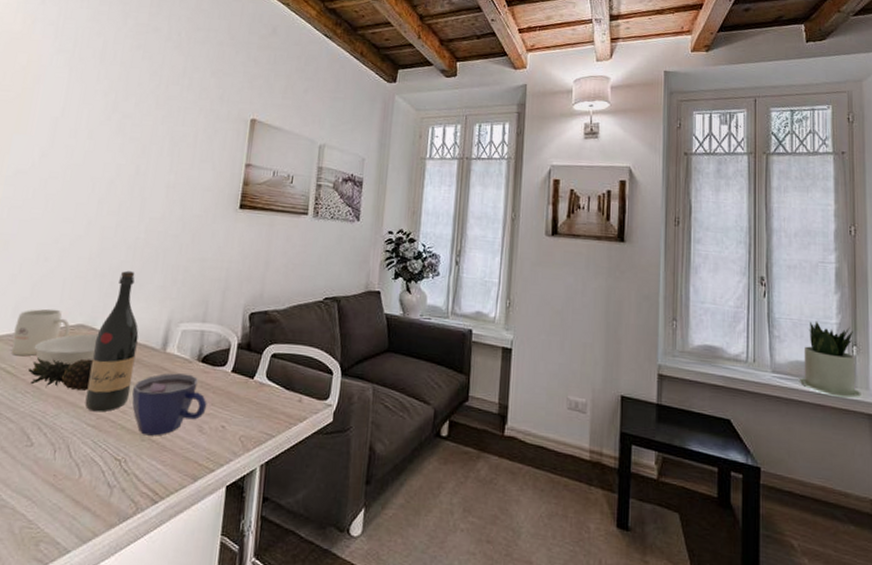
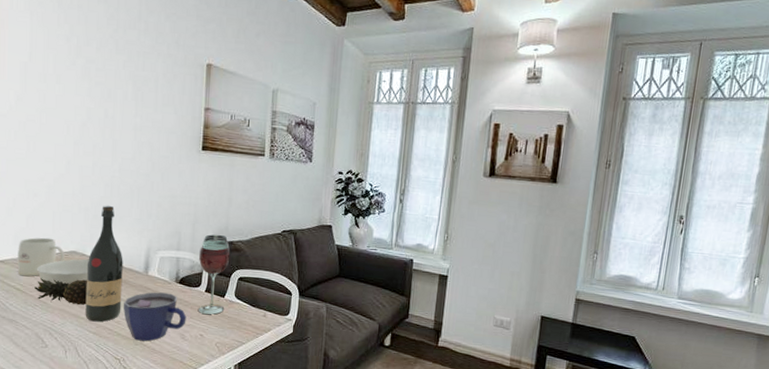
wineglass: none [221,303,265,401] -> present [198,234,231,315]
planter: present [798,320,861,398] -> none [701,255,758,321]

